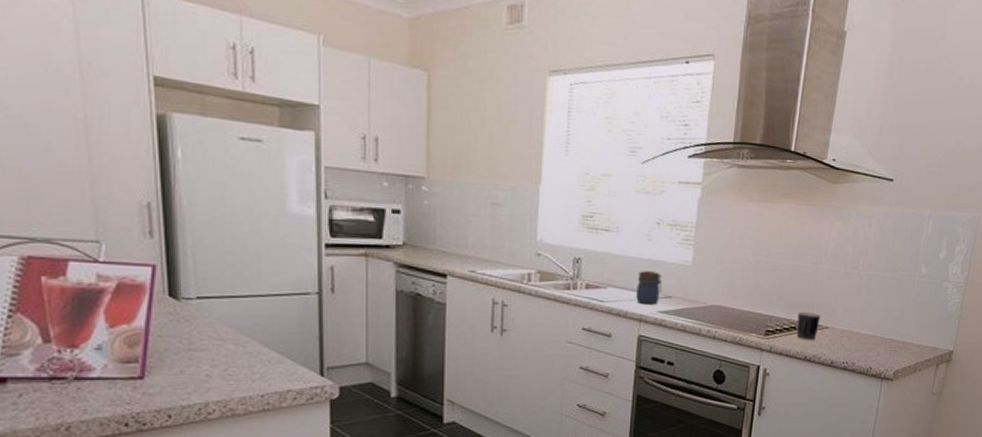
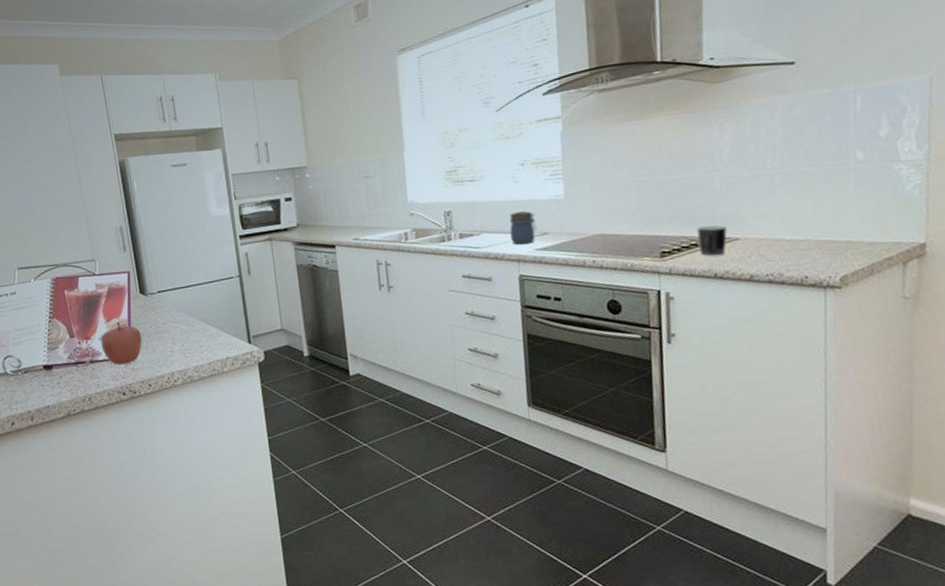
fruit: none [96,329,164,386] -> present [101,321,142,365]

